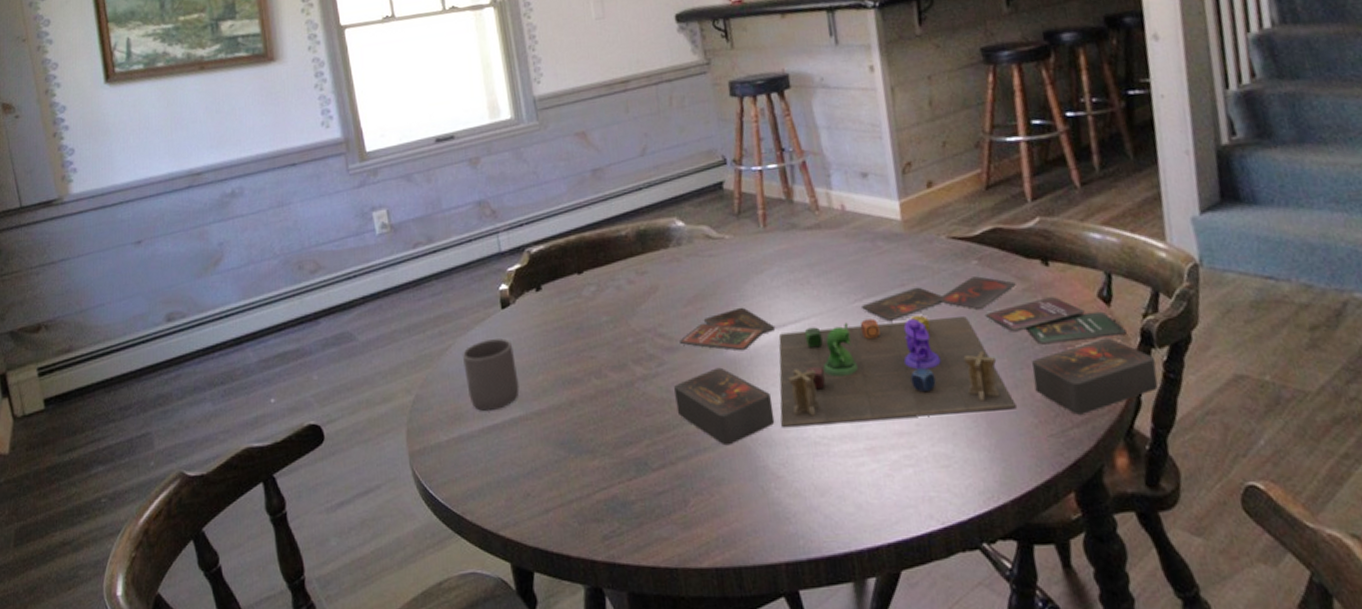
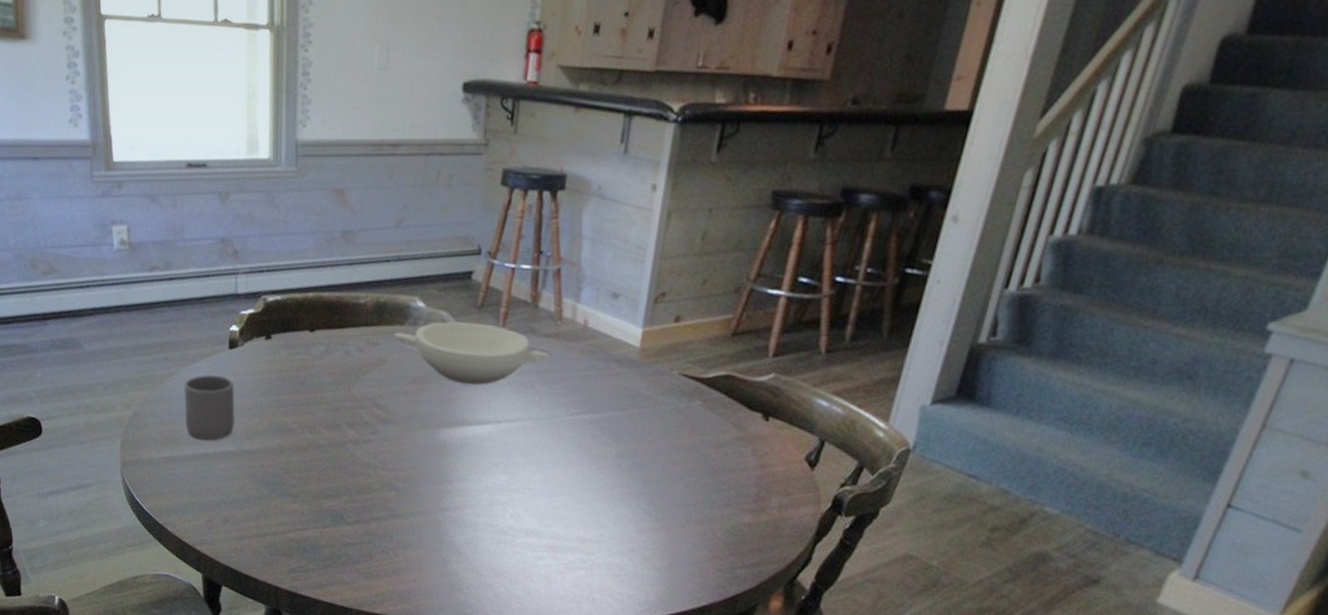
bowl: none [660,229,818,294] -> present [394,321,551,385]
board game: present [674,276,1158,446] -> none [380,396,837,559]

